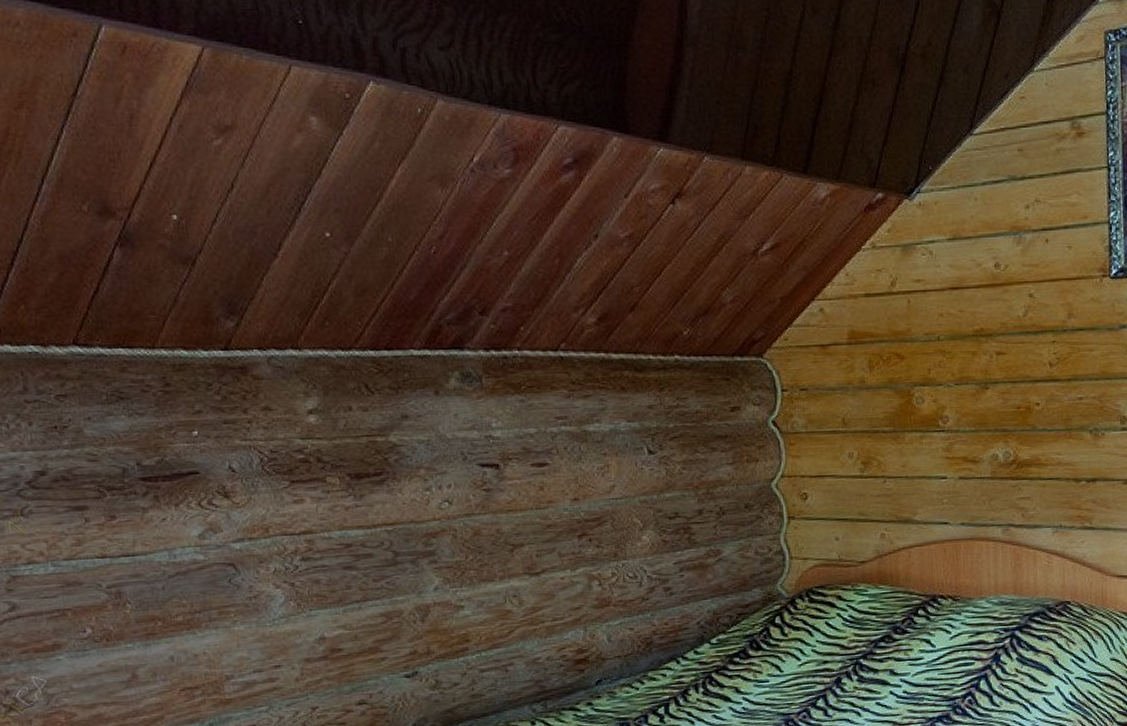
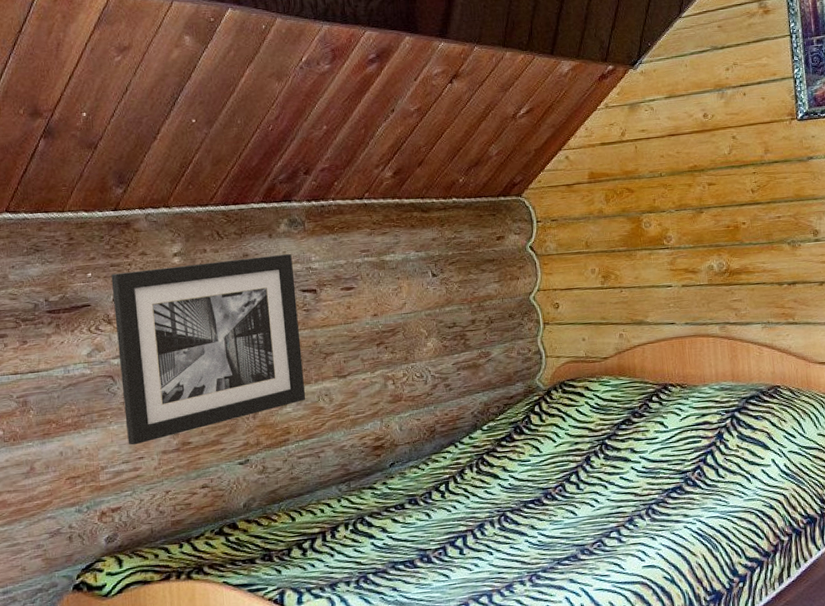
wall art: none [225,416,489,651] -> present [111,253,306,446]

